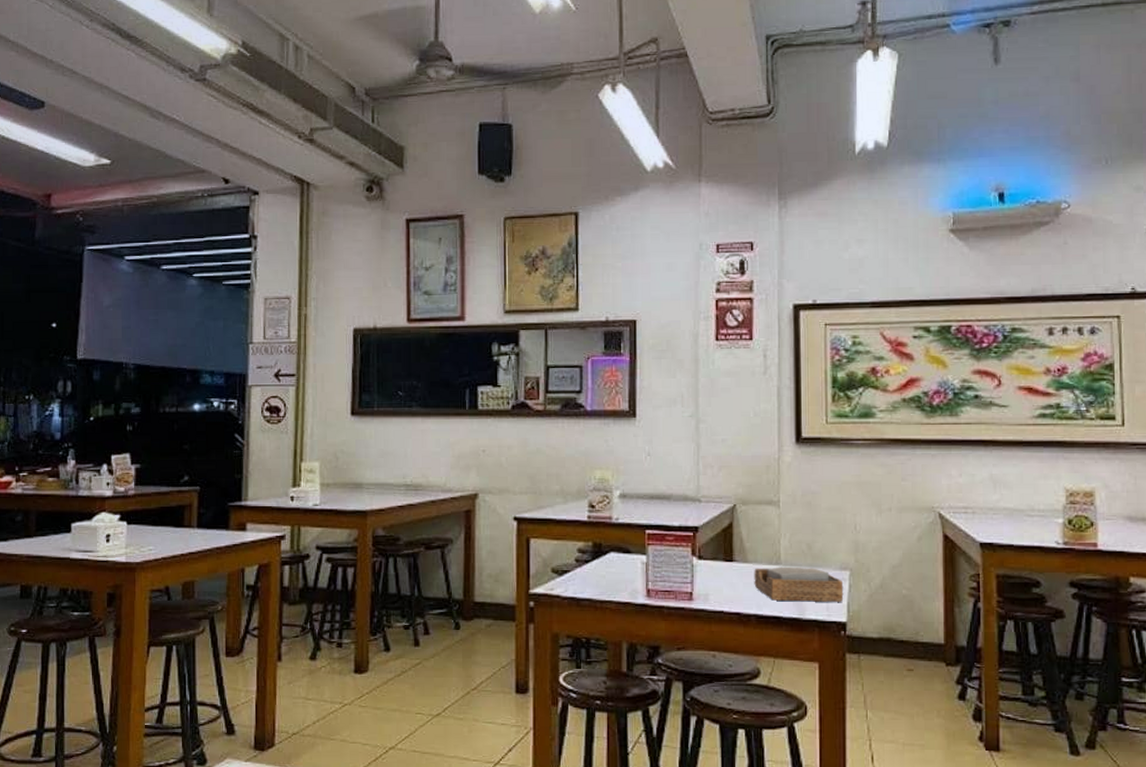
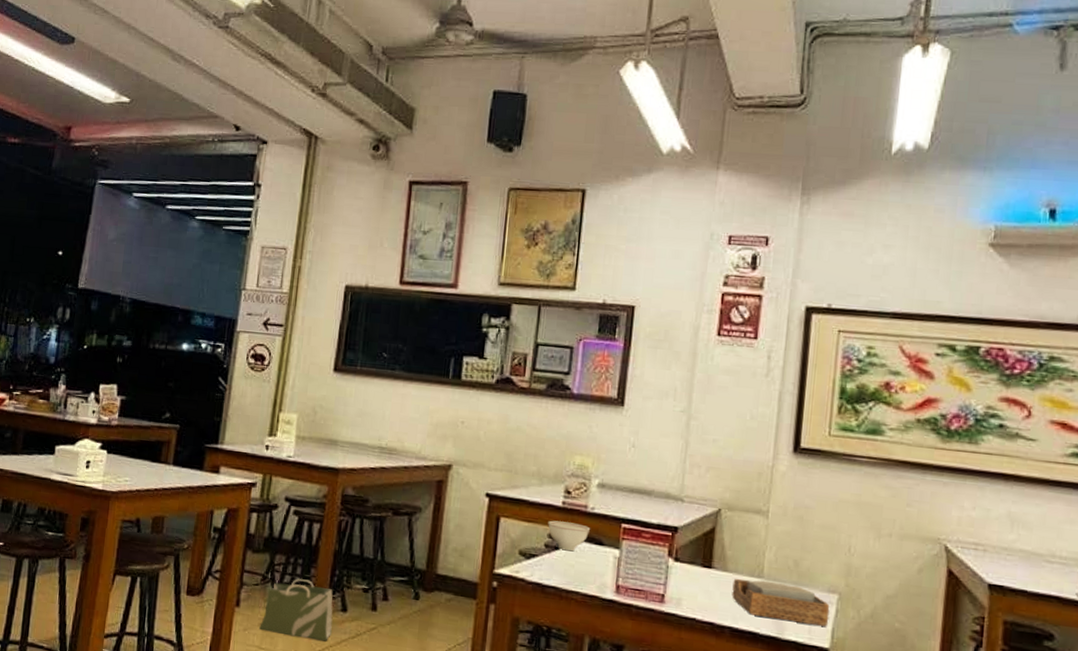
grocery bag: none [304,625,377,683] -> present [259,578,333,642]
bowl: none [576,535,617,563] -> present [548,520,591,552]

